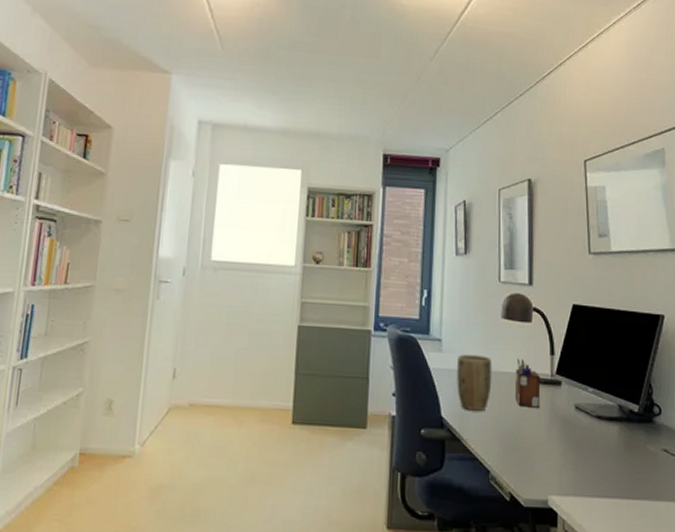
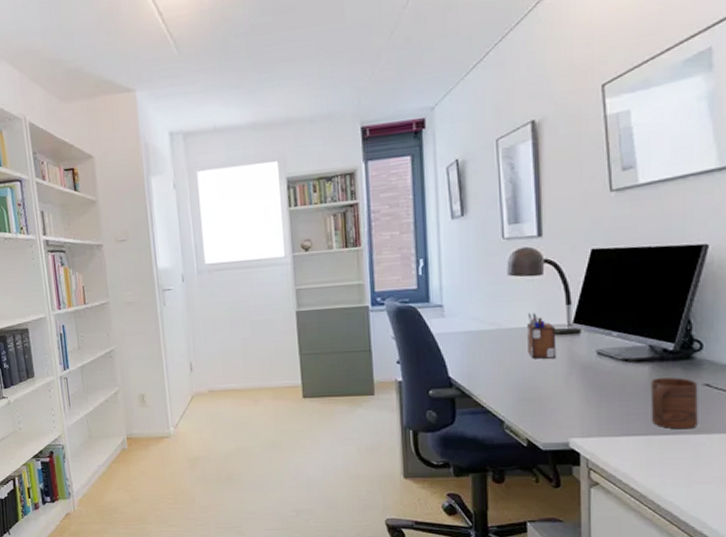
plant pot: present [457,354,493,411] -> none [462,315,501,368]
cup: none [619,439,658,495] -> present [651,377,698,430]

